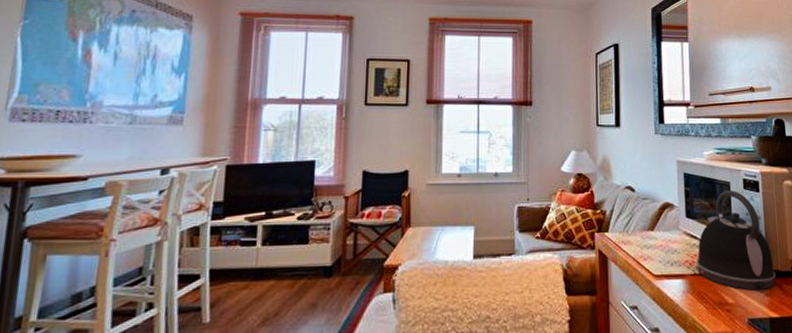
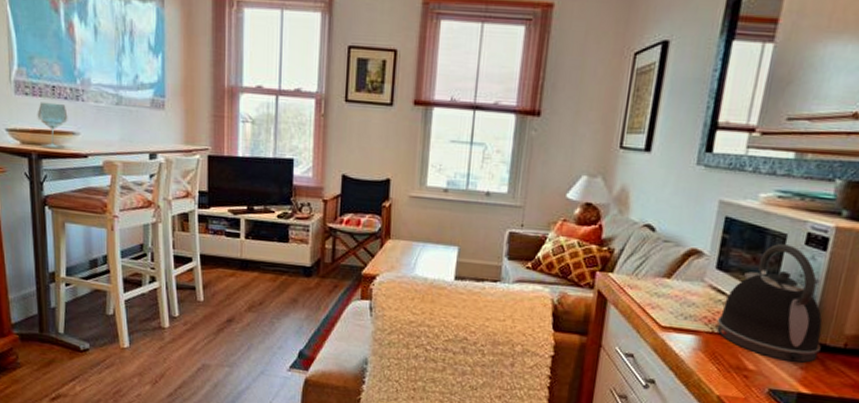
wine glass: none [31,127,71,174] -> present [37,102,68,149]

